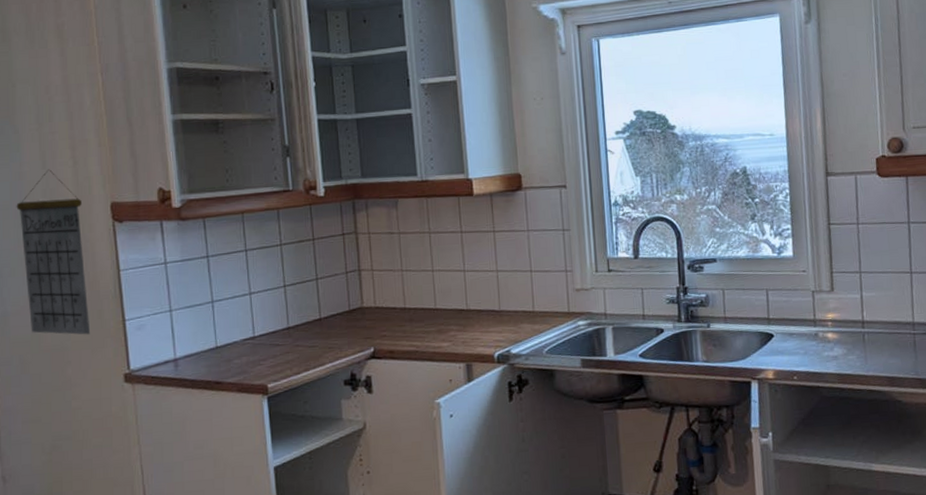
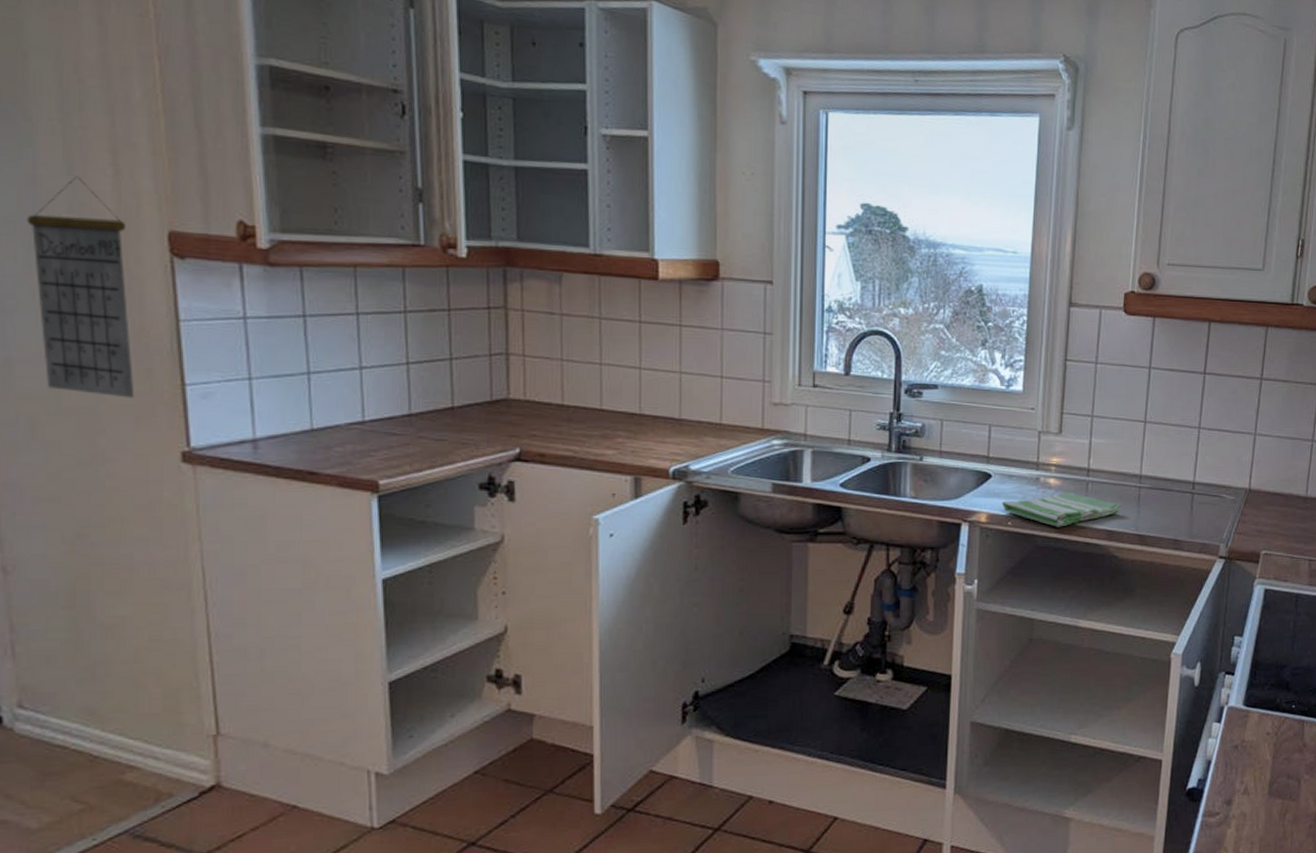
dish towel: none [785,344,899,378] -> present [1001,493,1121,527]

